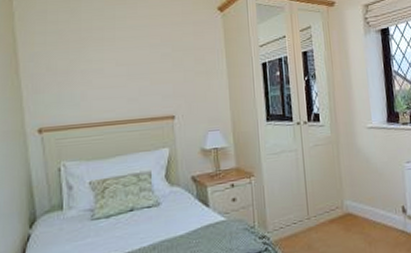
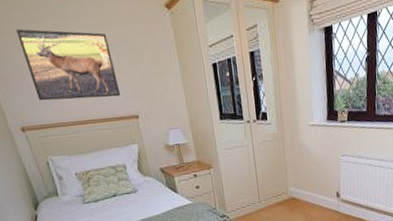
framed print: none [60,28,159,100] -> present [16,29,121,101]

